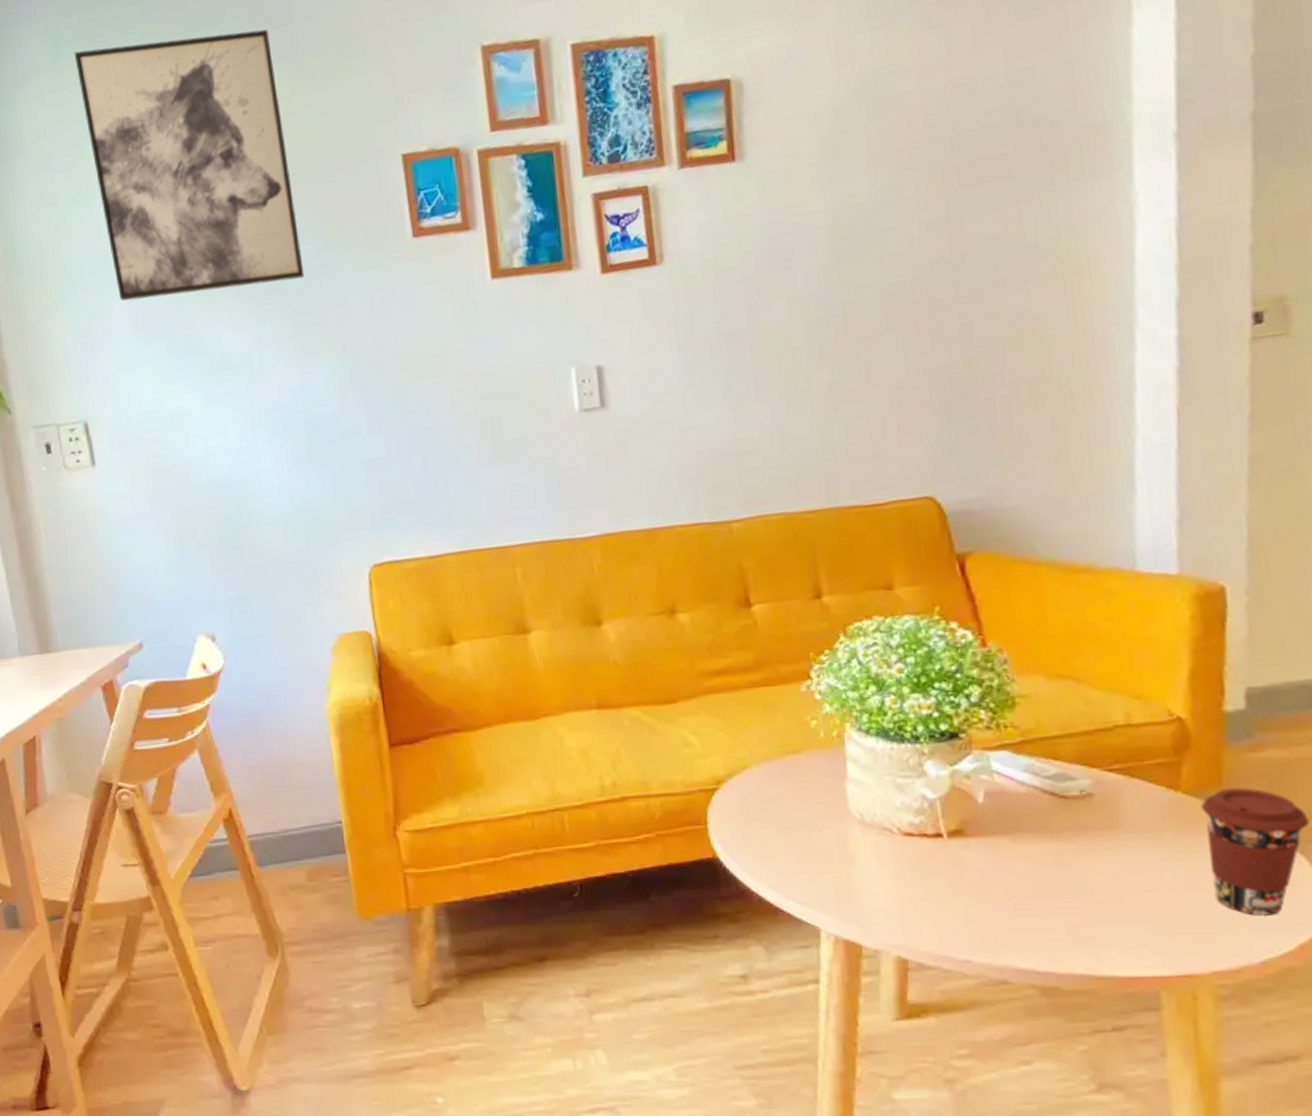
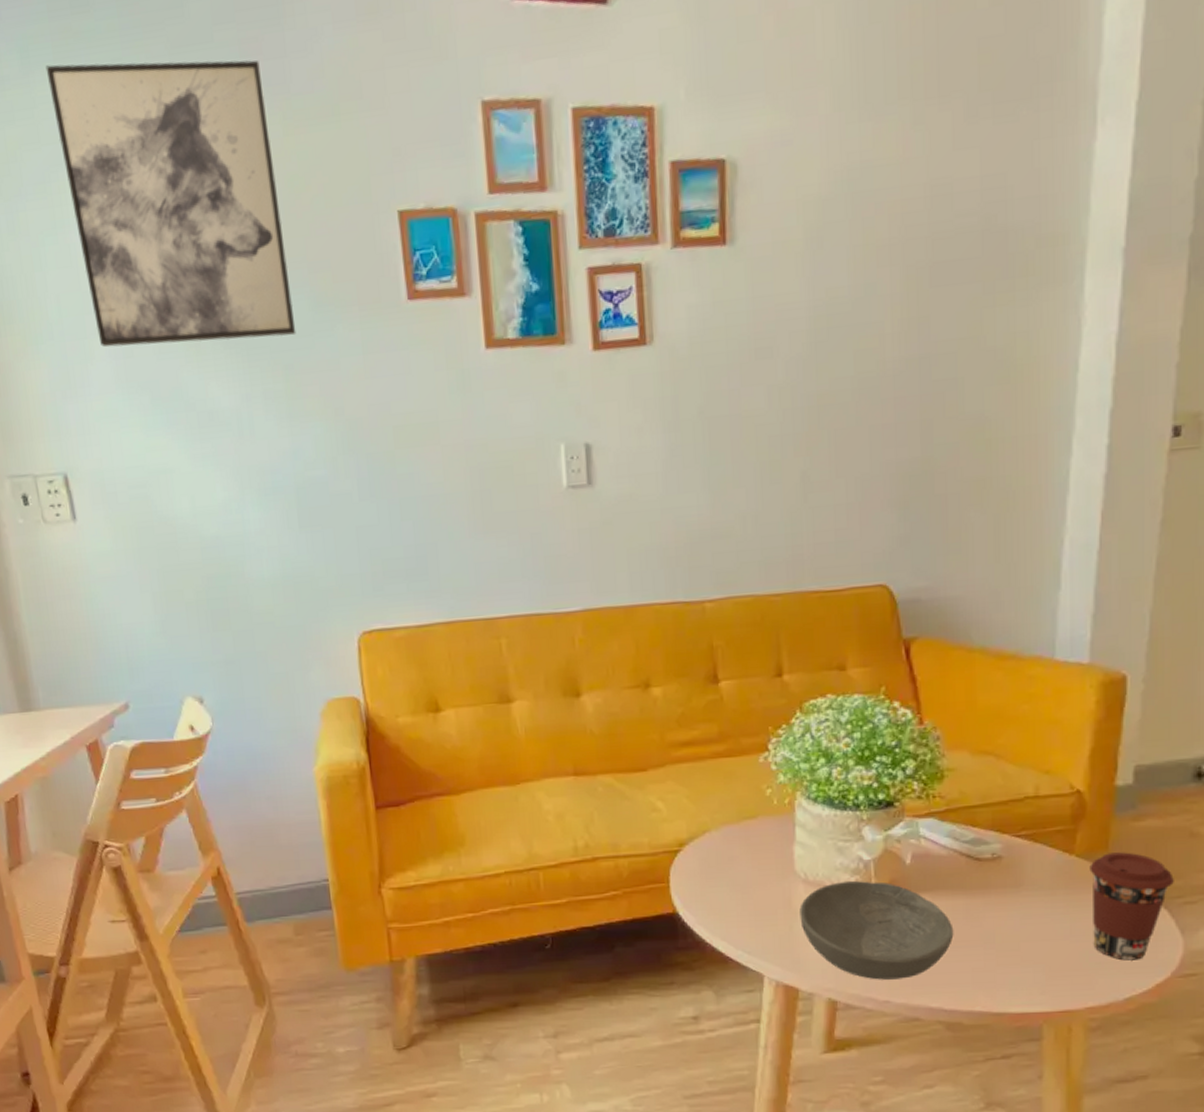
soup bowl: none [857,822,1042,936] -> present [799,881,954,980]

